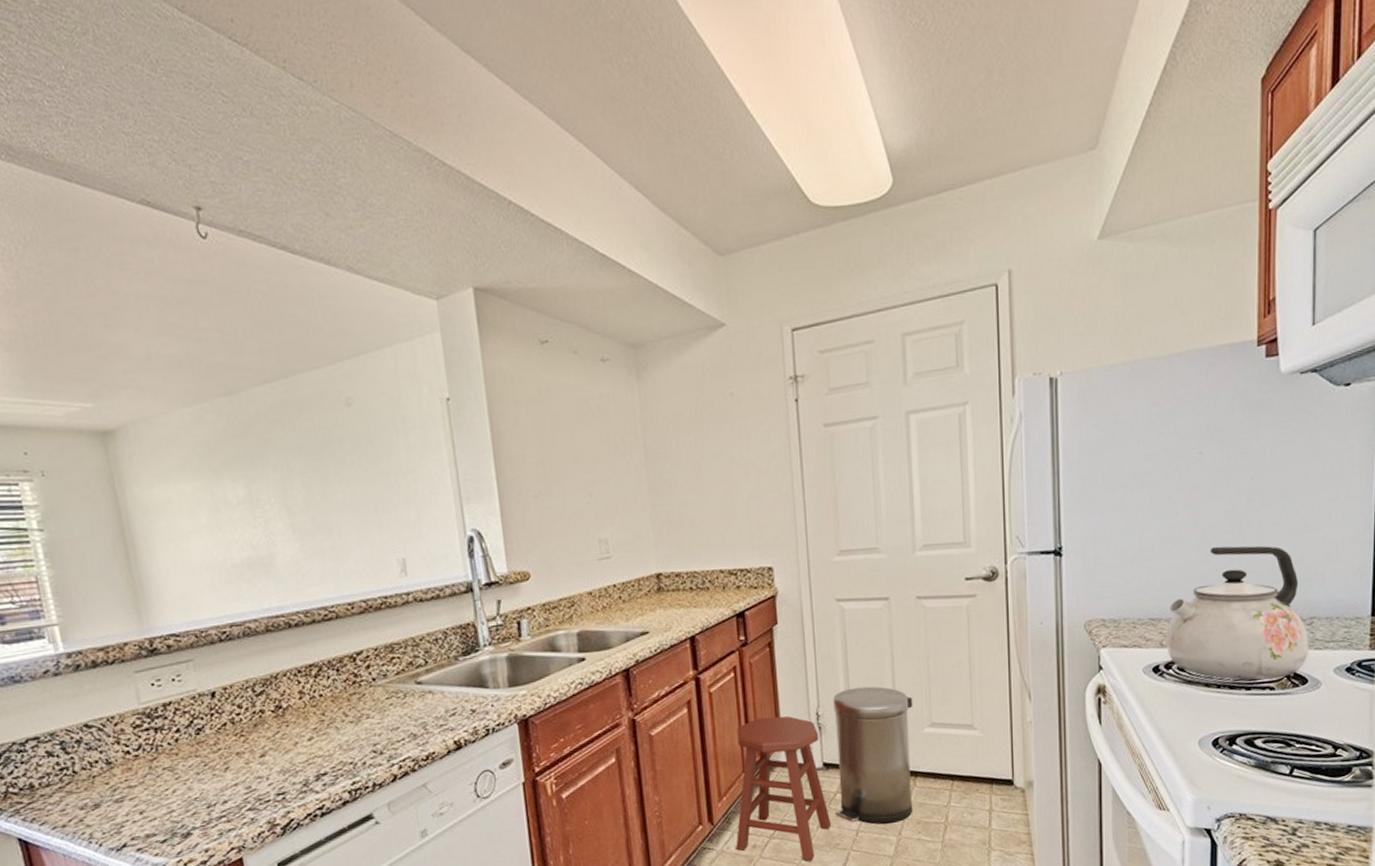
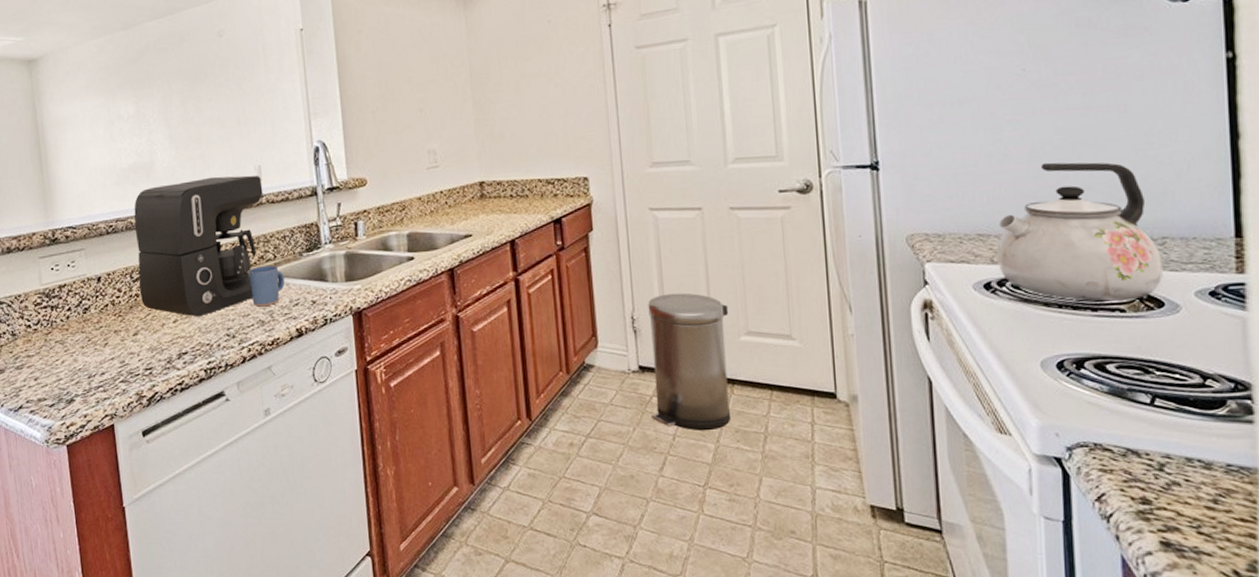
coffee maker: none [251,570,410,733] -> present [134,175,263,316]
mug: none [395,672,440,719] -> present [248,265,285,307]
stool: present [736,716,832,862] -> none [553,318,648,464]

